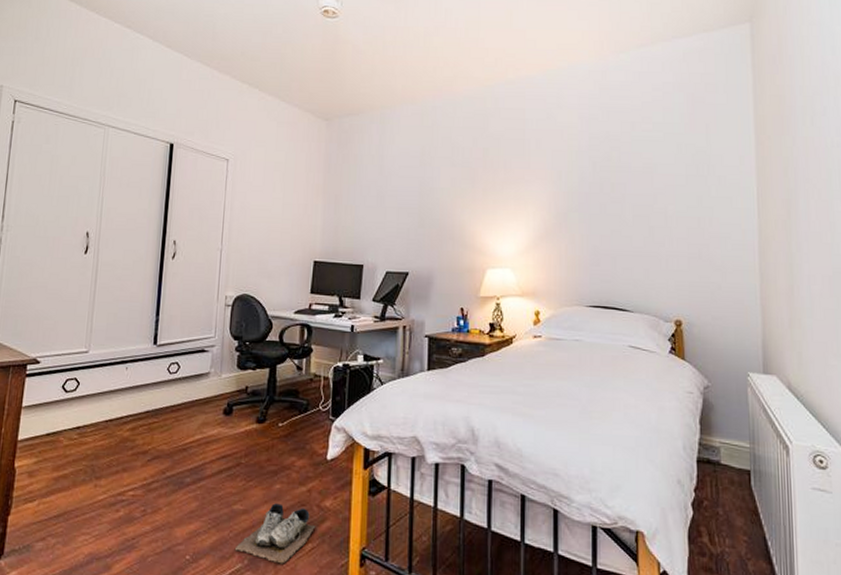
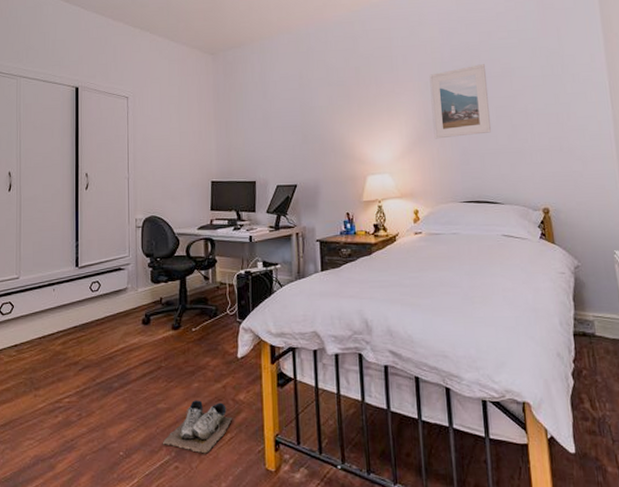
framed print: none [563,157,626,235] -> present [429,64,491,139]

